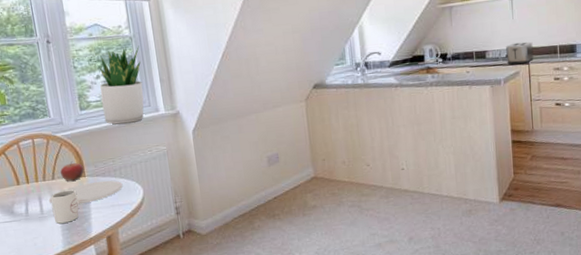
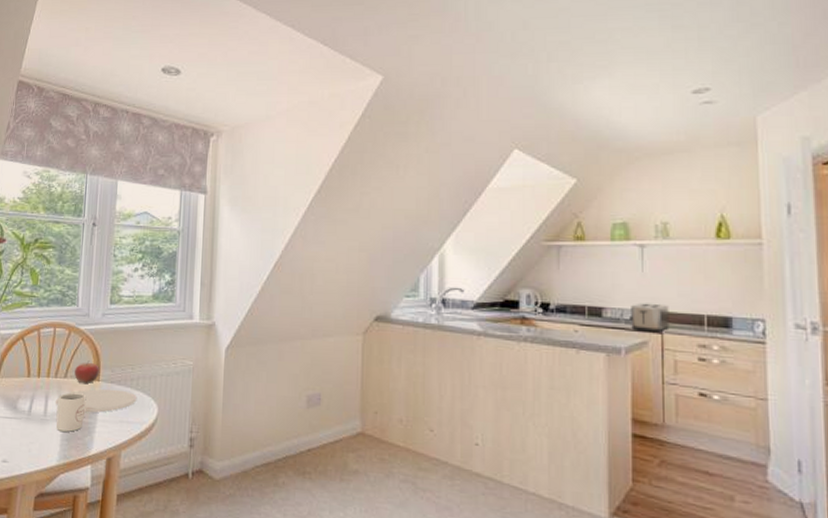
planter: present [97,45,144,125] -> none [133,240,186,327]

